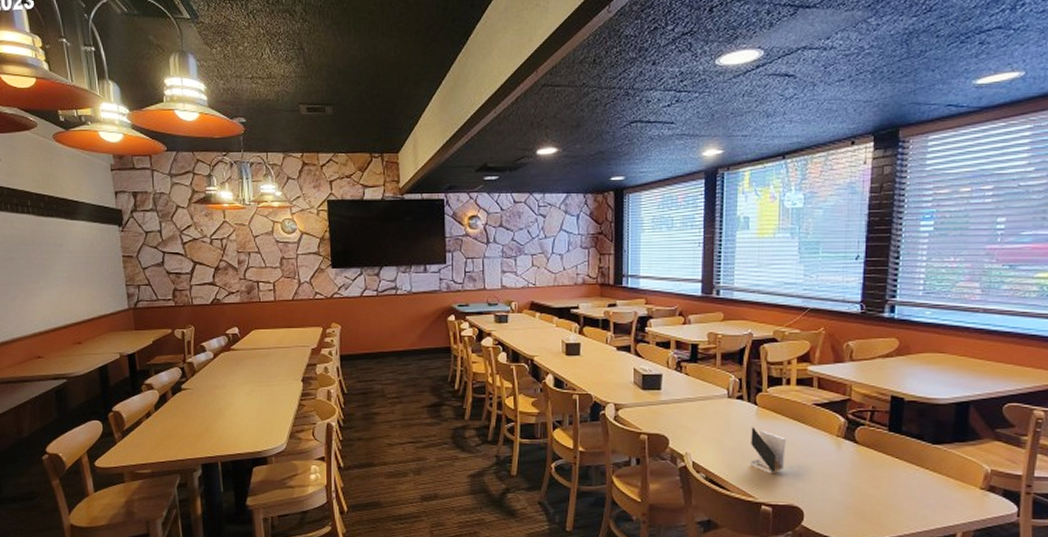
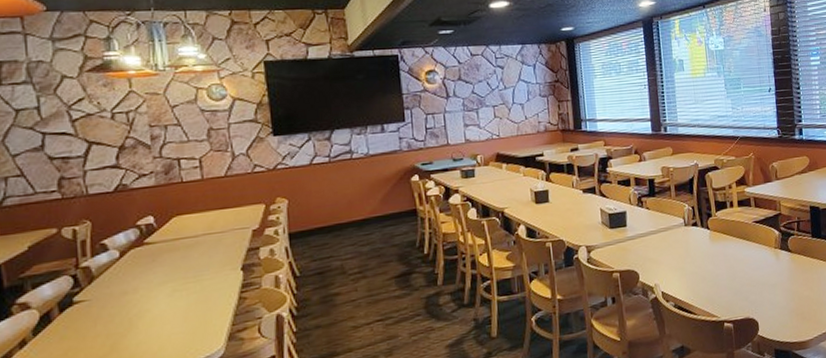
napkin holder: present [749,427,786,474] -> none [707,250,738,292]

